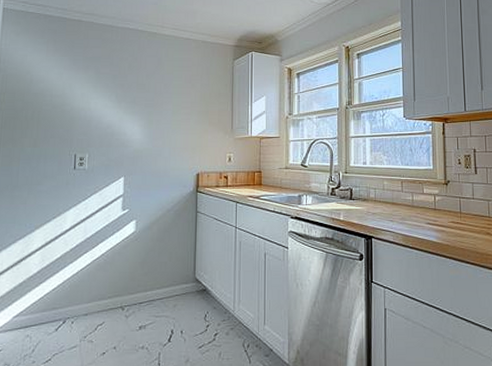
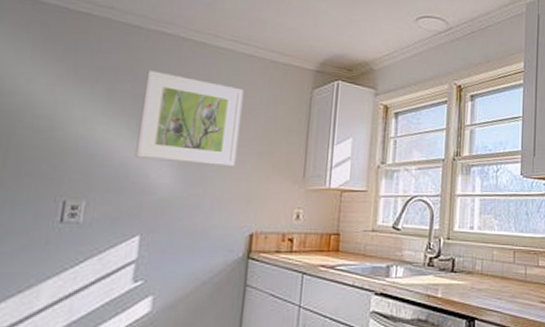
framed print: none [116,57,185,123] -> present [135,70,244,166]

